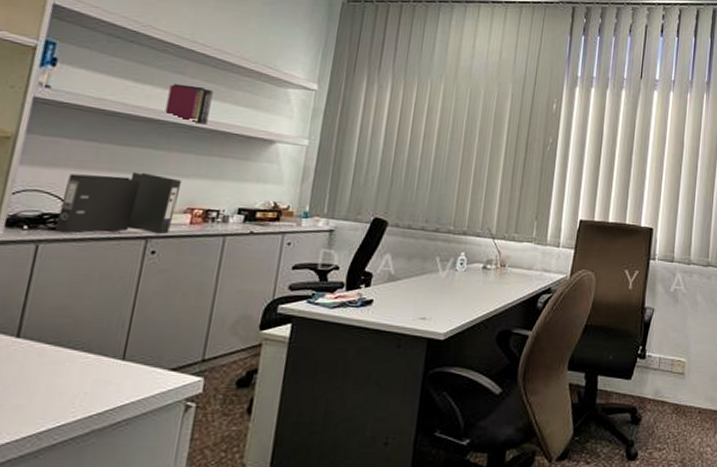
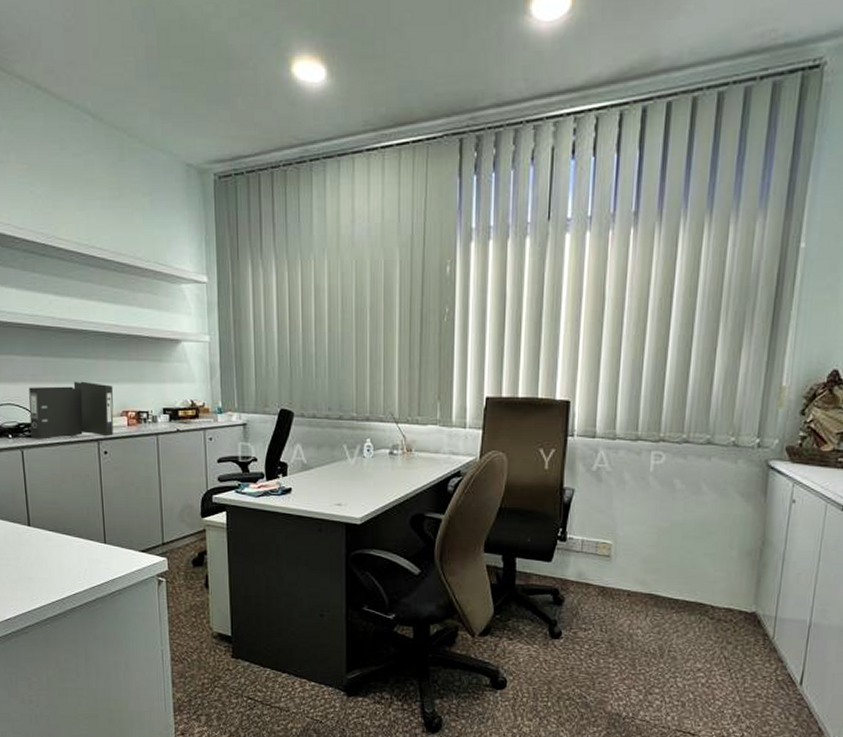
books: present [165,83,213,125] -> none [83,292,121,330]

